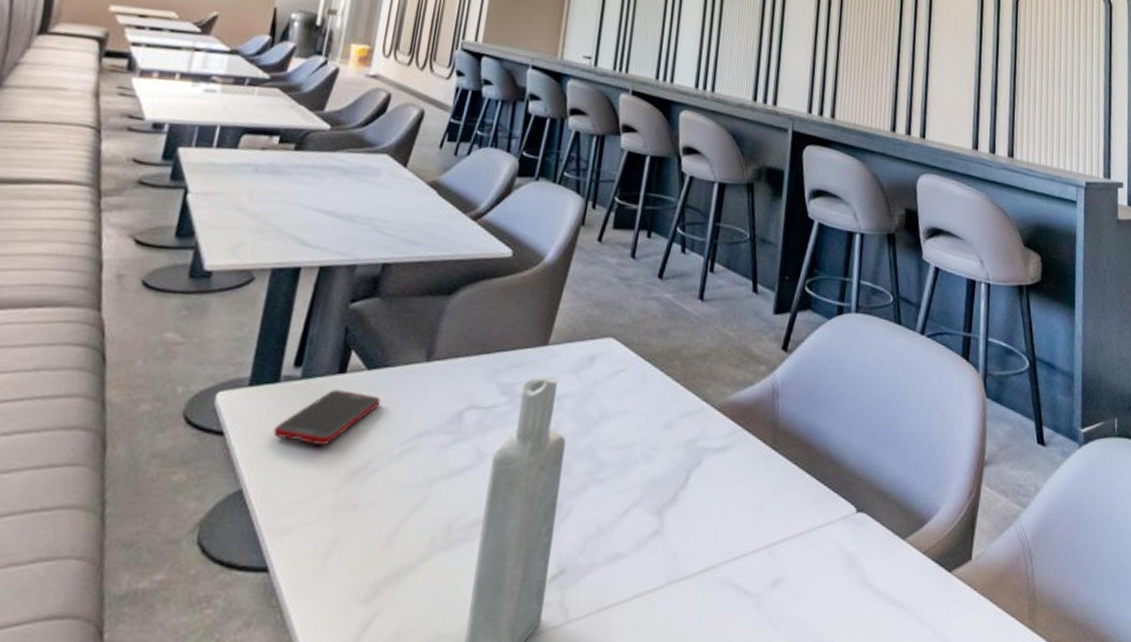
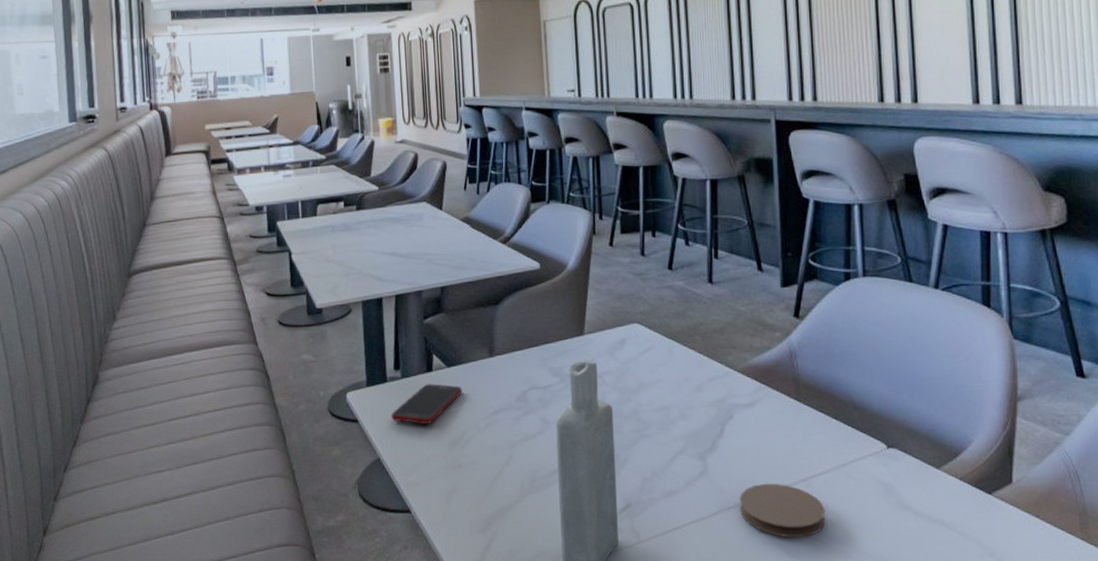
coaster: none [691,550,785,621] -> present [740,484,826,538]

